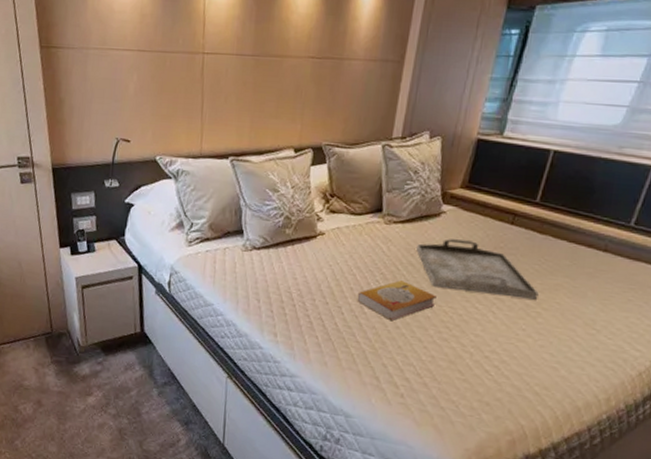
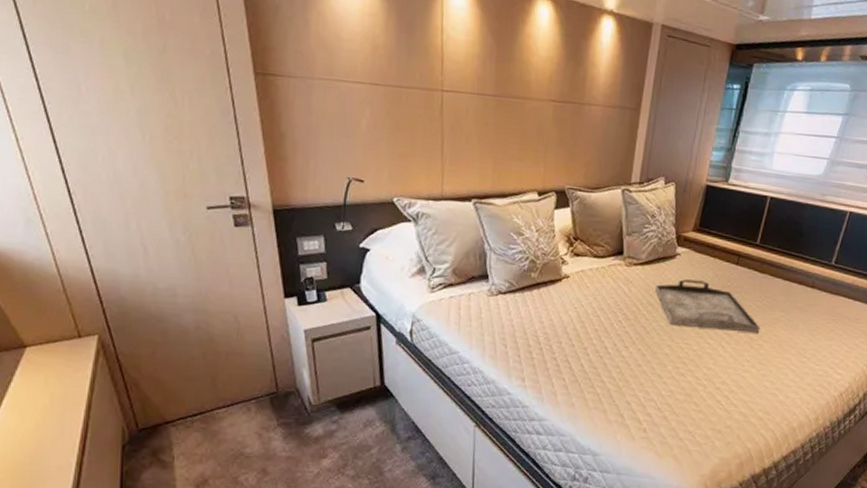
book: present [357,279,437,322] -> none [601,319,674,360]

